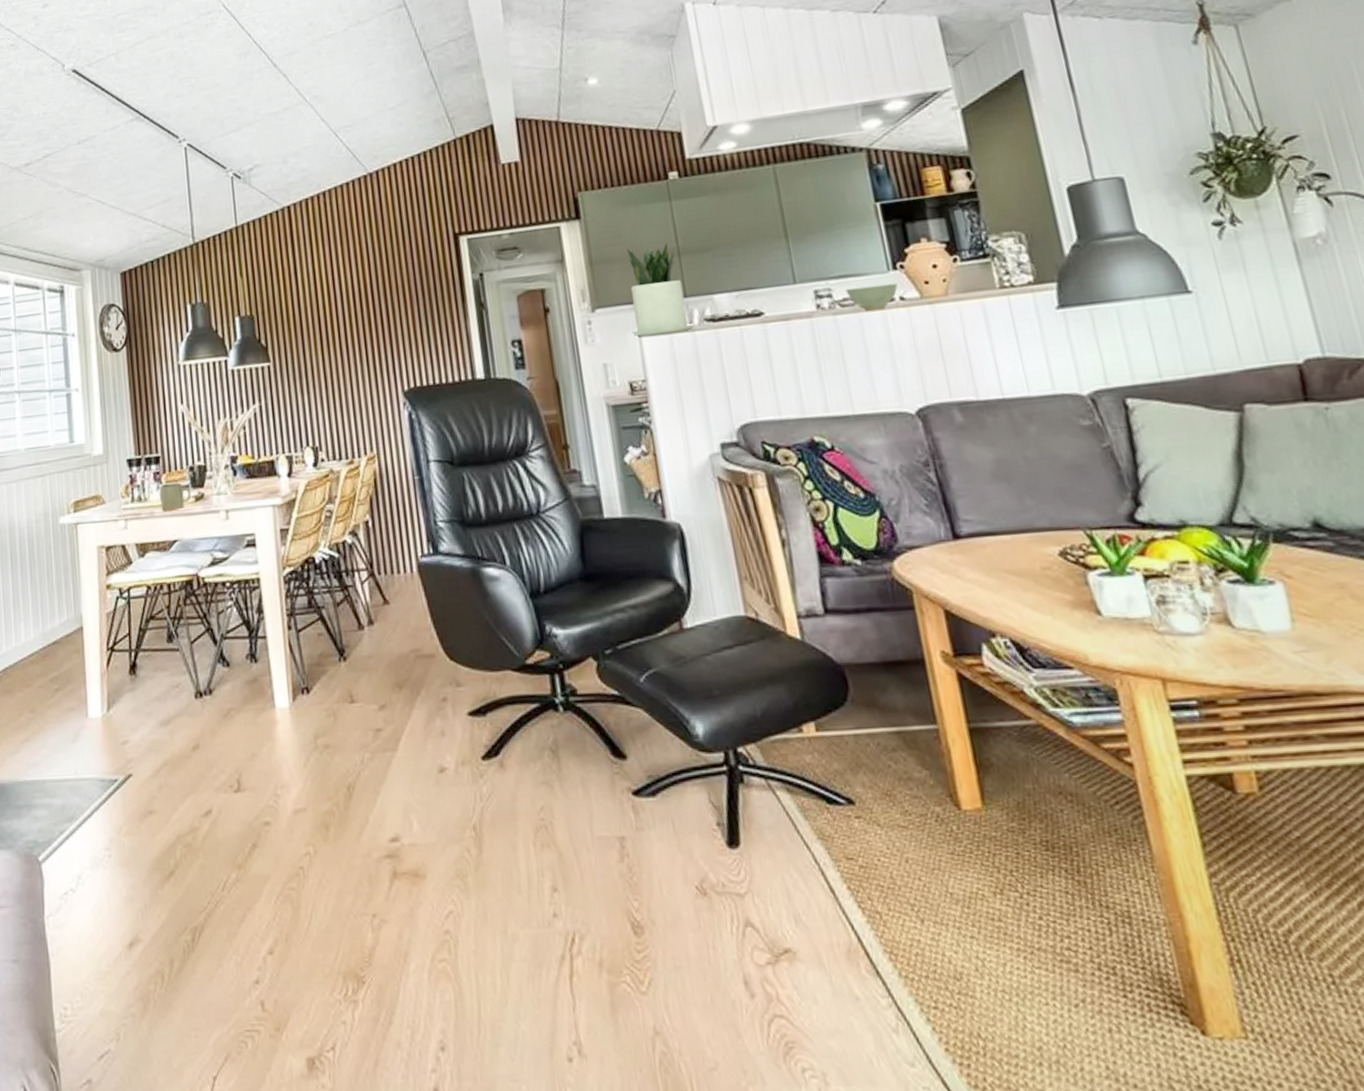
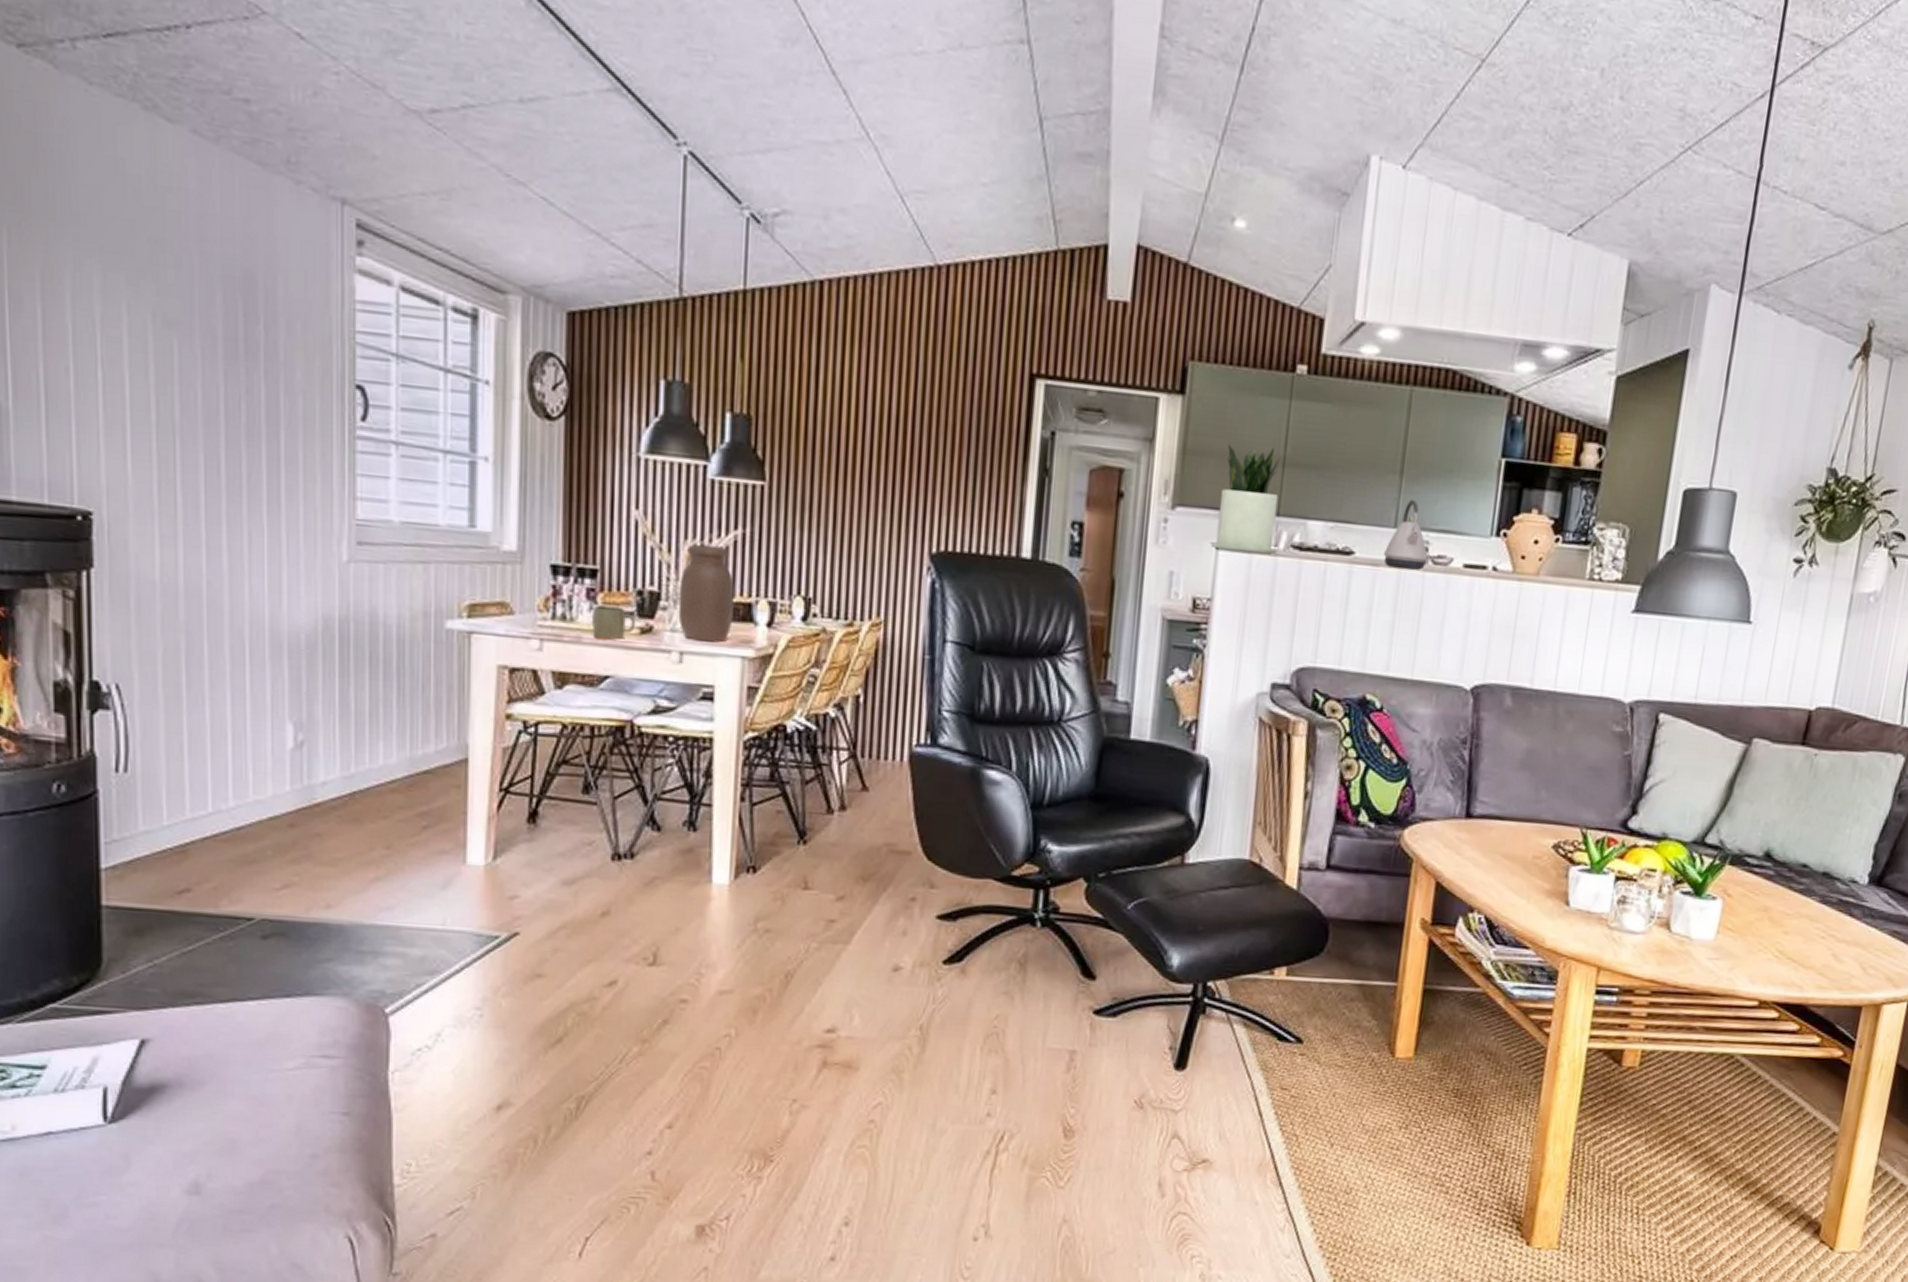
jar: none [219,419,262,499] -> present [678,544,735,643]
kettle: none [790,256,834,319] -> present [1383,499,1428,571]
bowl: present [845,283,898,312] -> none [1443,545,1495,577]

